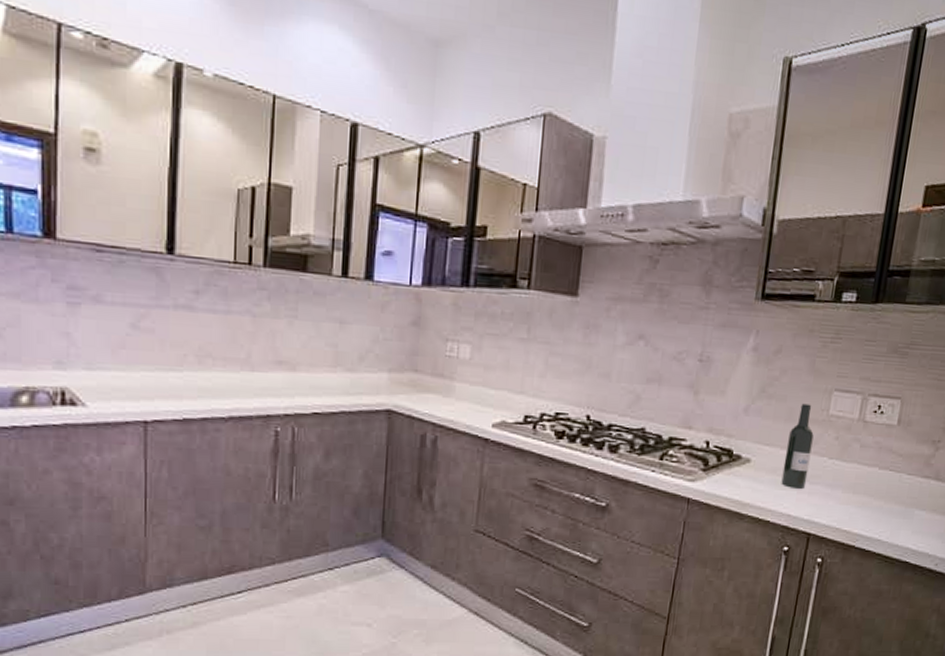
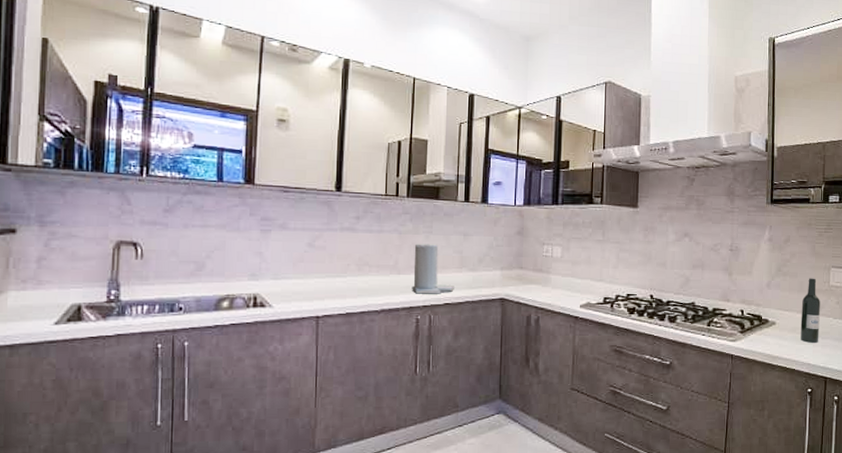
paper towel: none [269,331,326,400] -> present [412,244,454,294]

